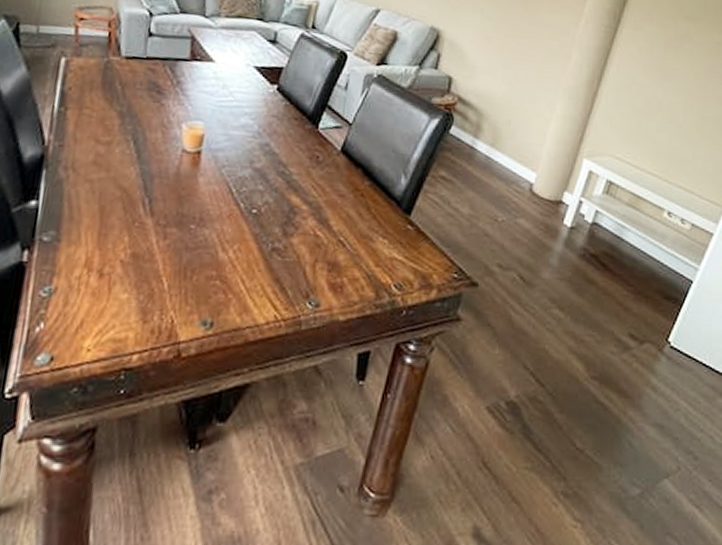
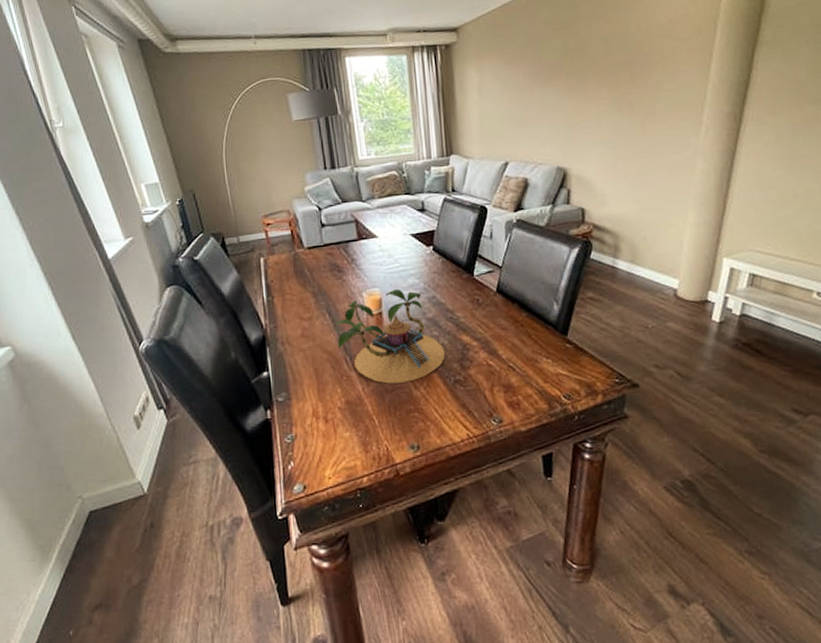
plant: none [136,127,268,242] -> present [333,289,446,384]

